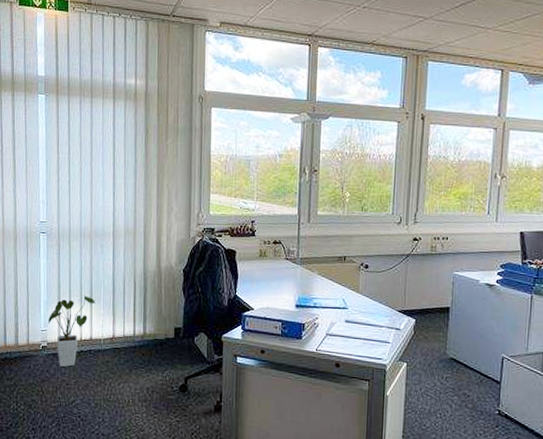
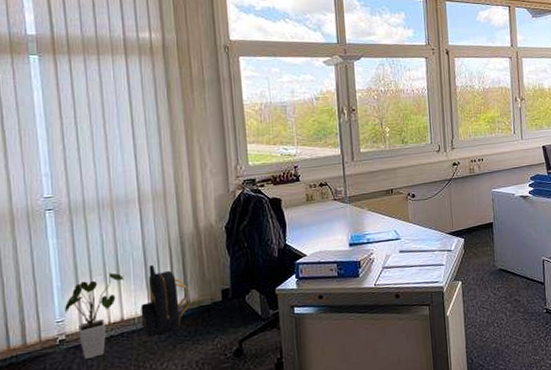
backpack: none [106,295,149,359] -> present [140,265,192,338]

